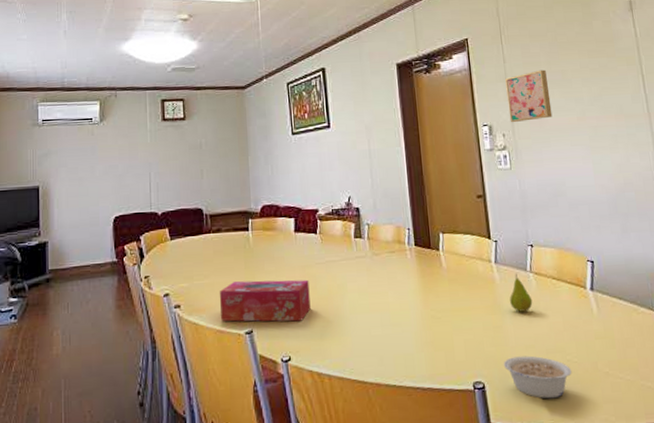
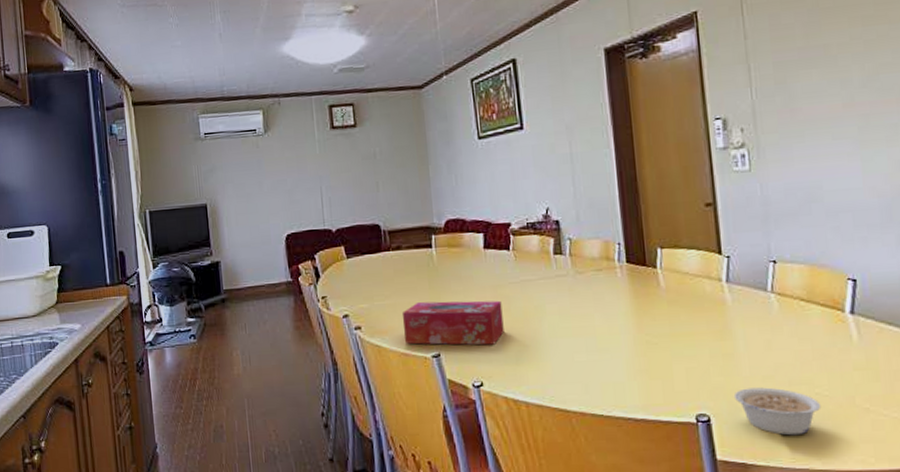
wall art: present [505,69,553,123] -> none [746,45,809,115]
fruit: present [509,273,533,312] -> none [744,293,774,338]

